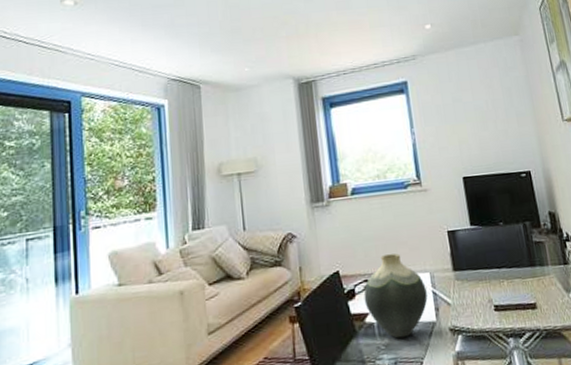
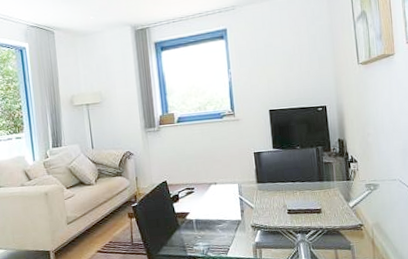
vase: present [363,253,428,339] -> none [185,169,235,232]

